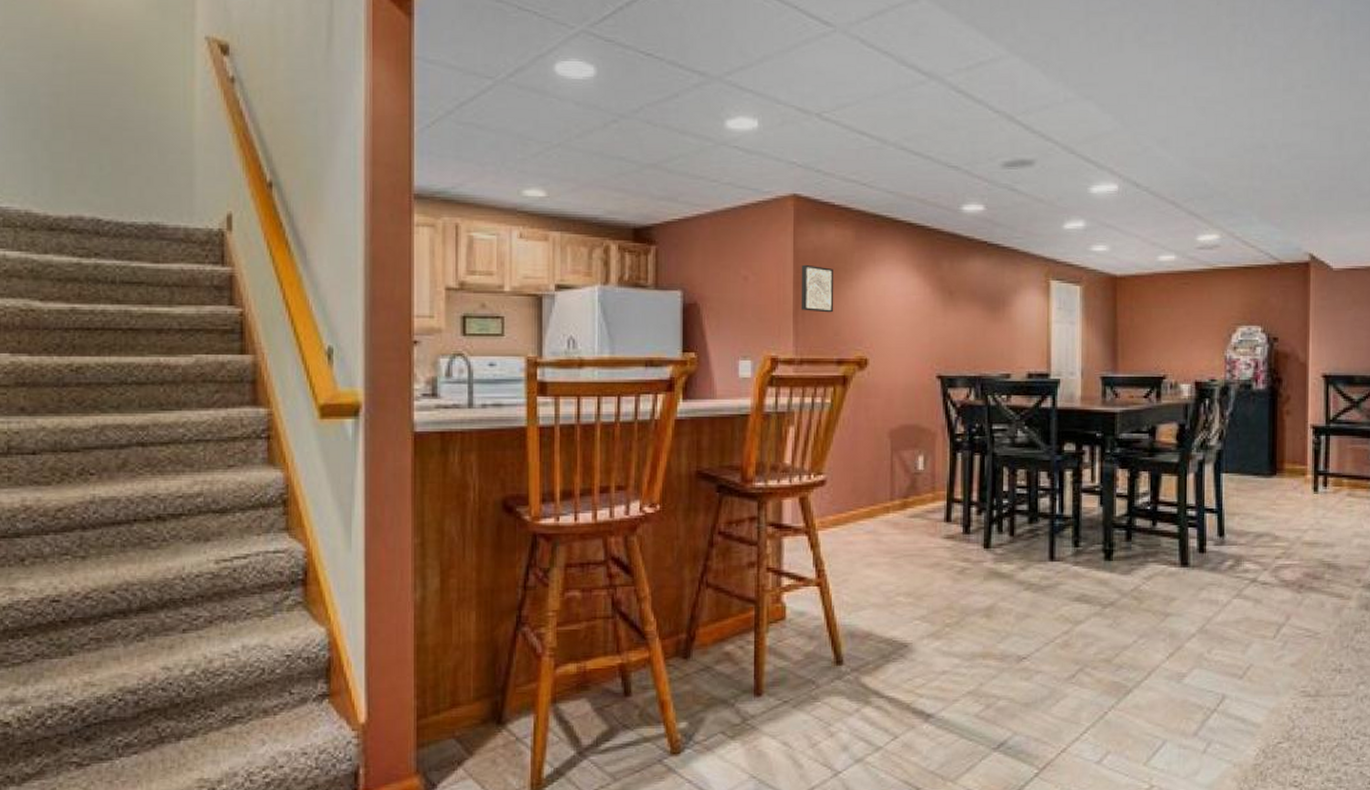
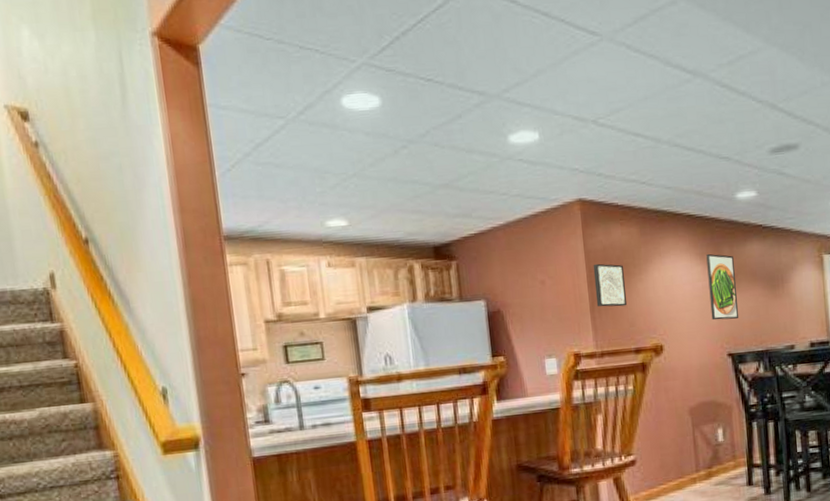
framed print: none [923,266,954,339] -> present [706,253,739,321]

